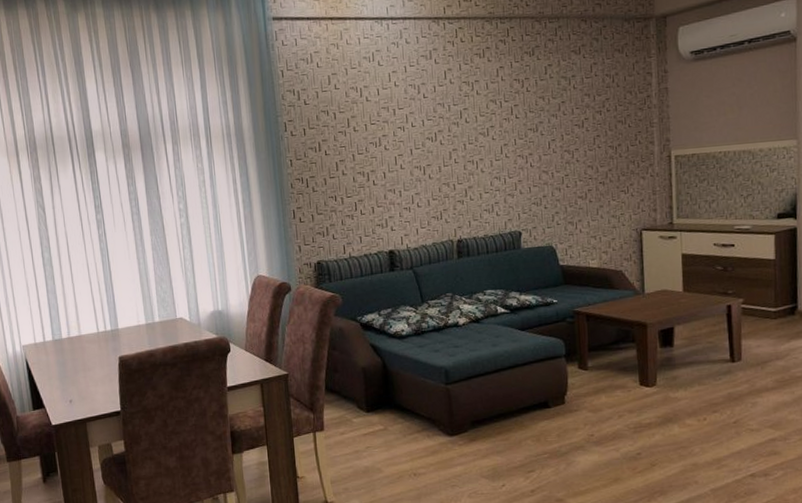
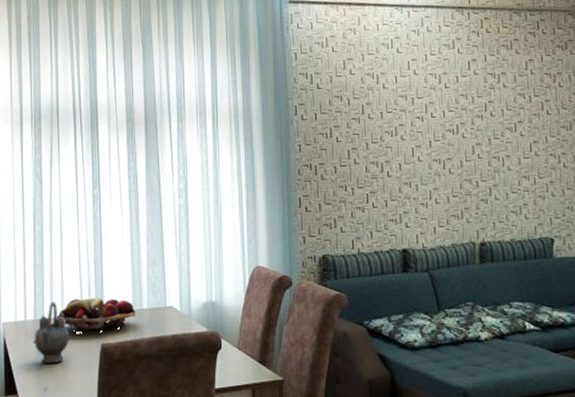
teapot: none [54,322,89,379] -> present [33,302,70,364]
fruit basket: none [74,315,149,346] -> present [57,297,136,332]

